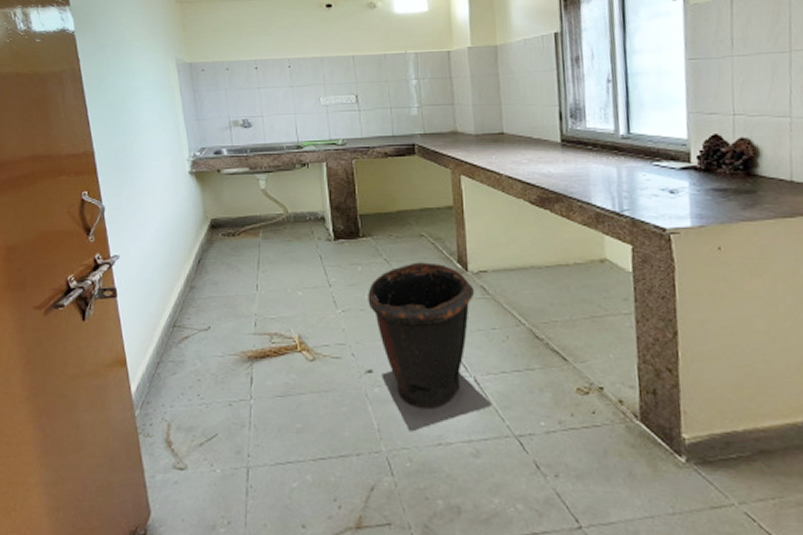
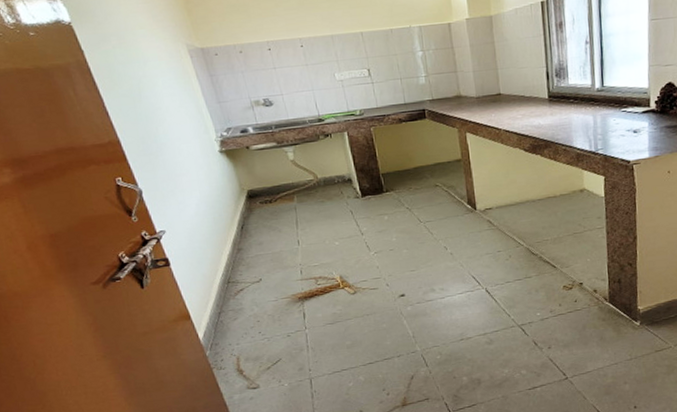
bucket: present [368,262,492,432] -> none [395,206,500,334]

